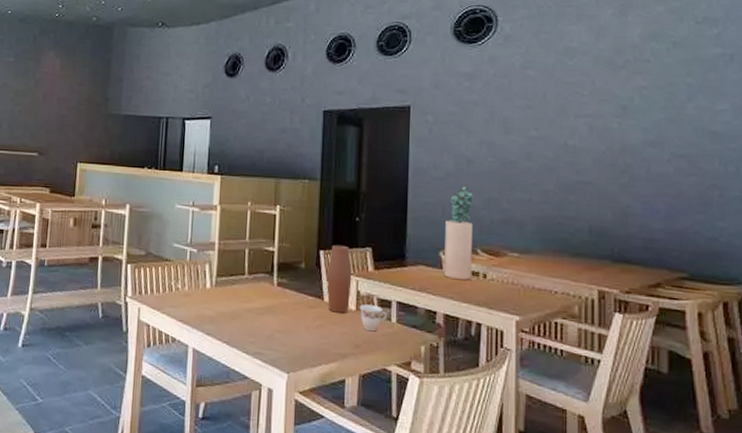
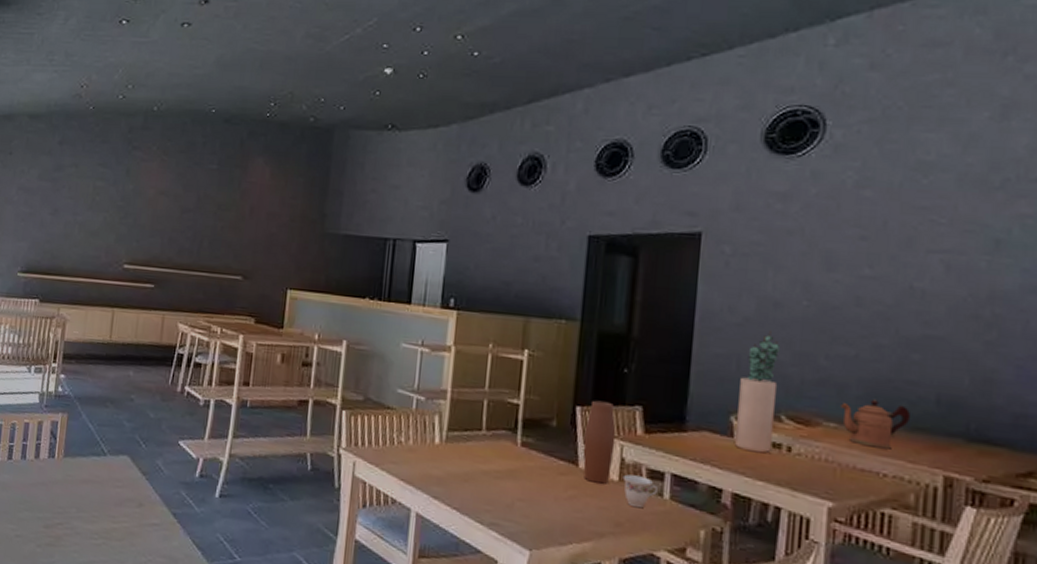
coffeepot: none [520,233,572,272] -> present [839,400,911,450]

